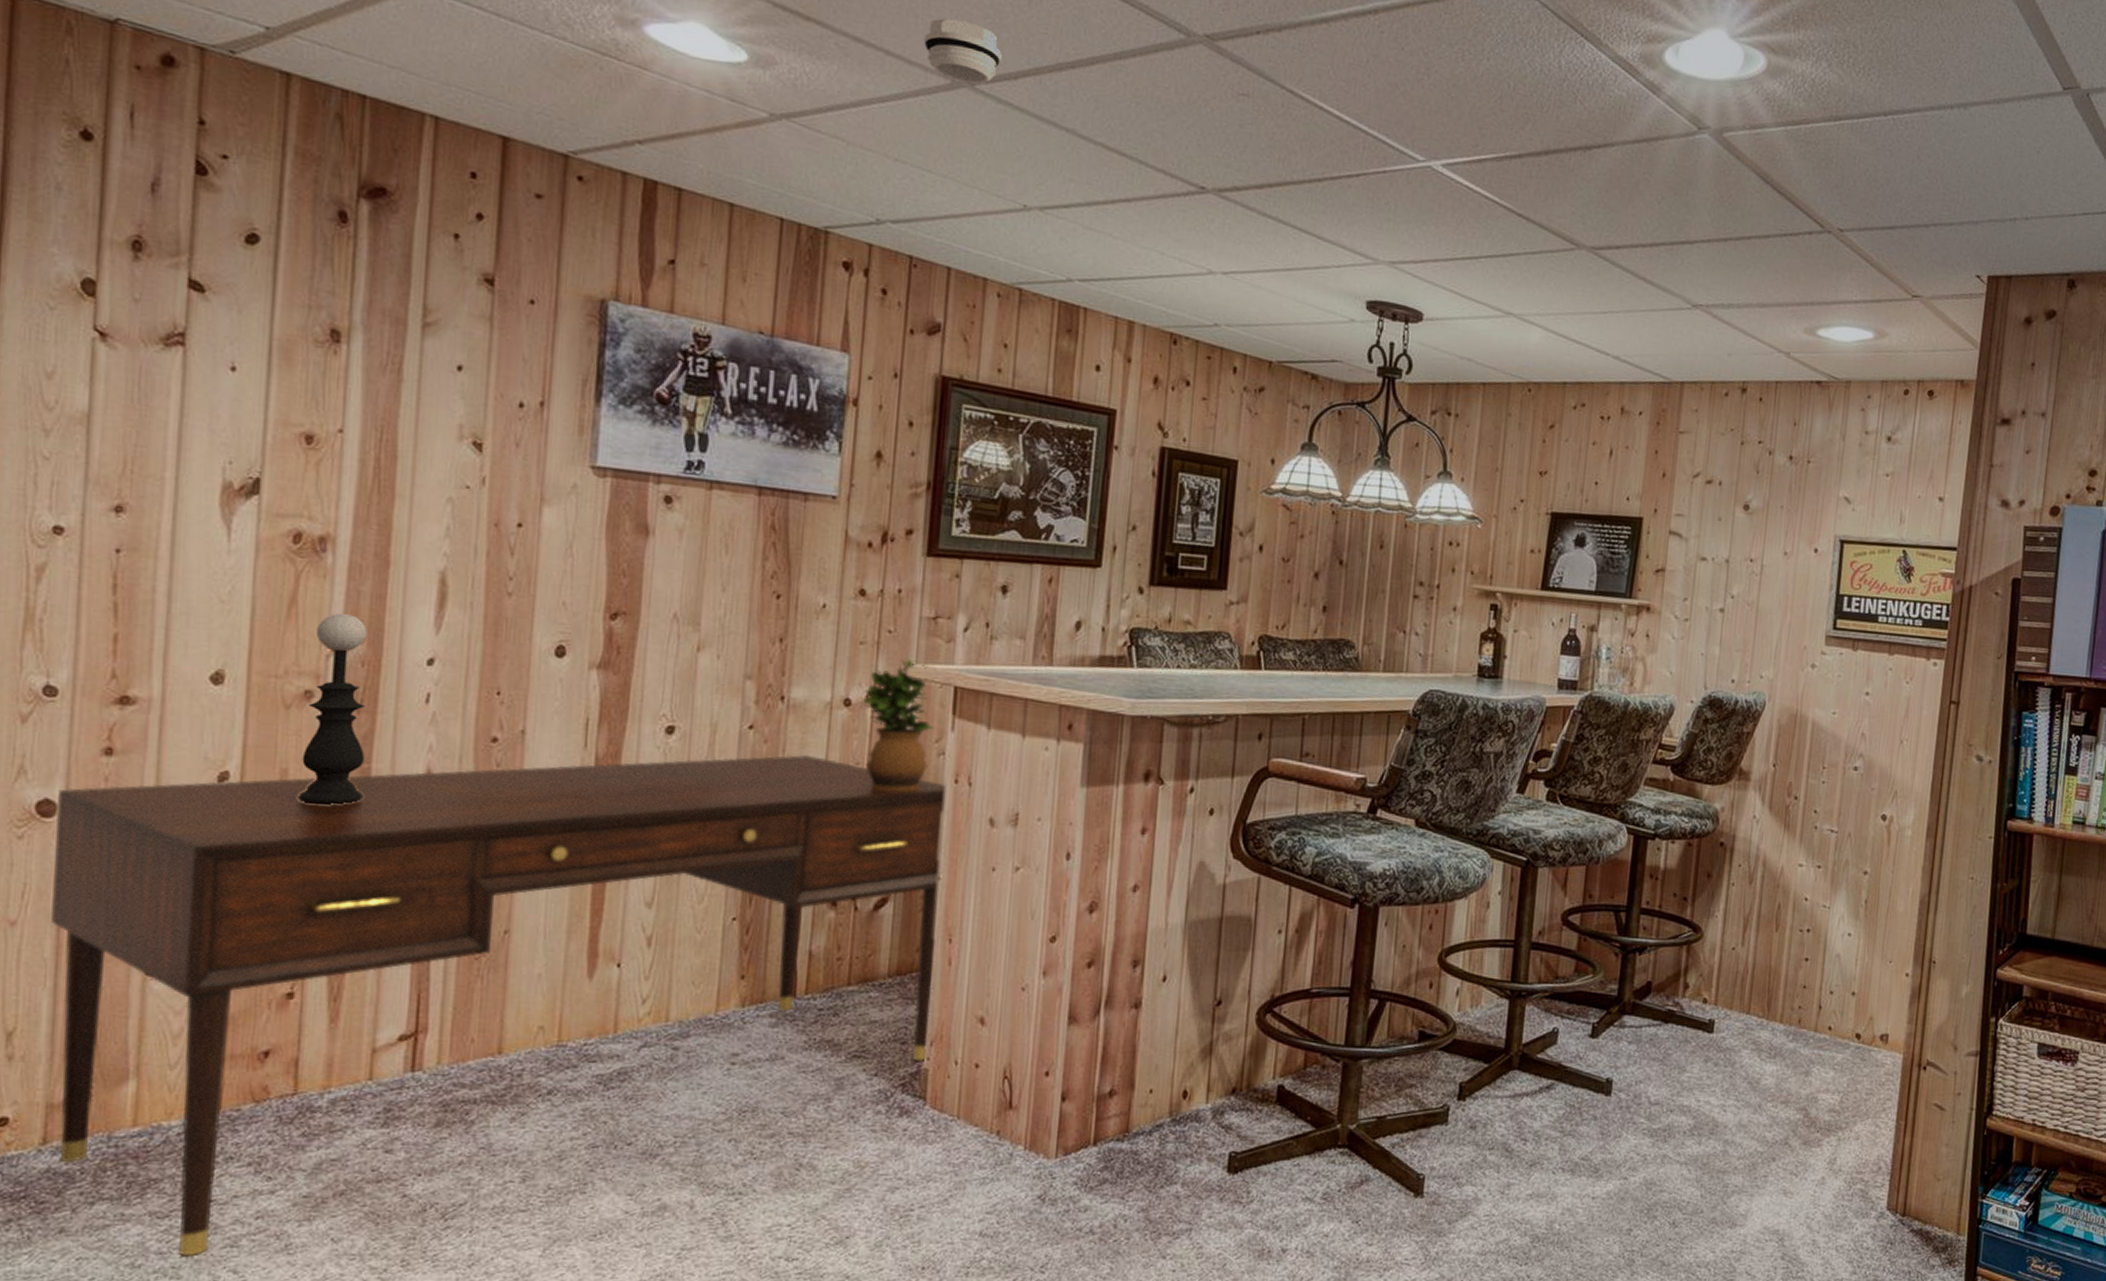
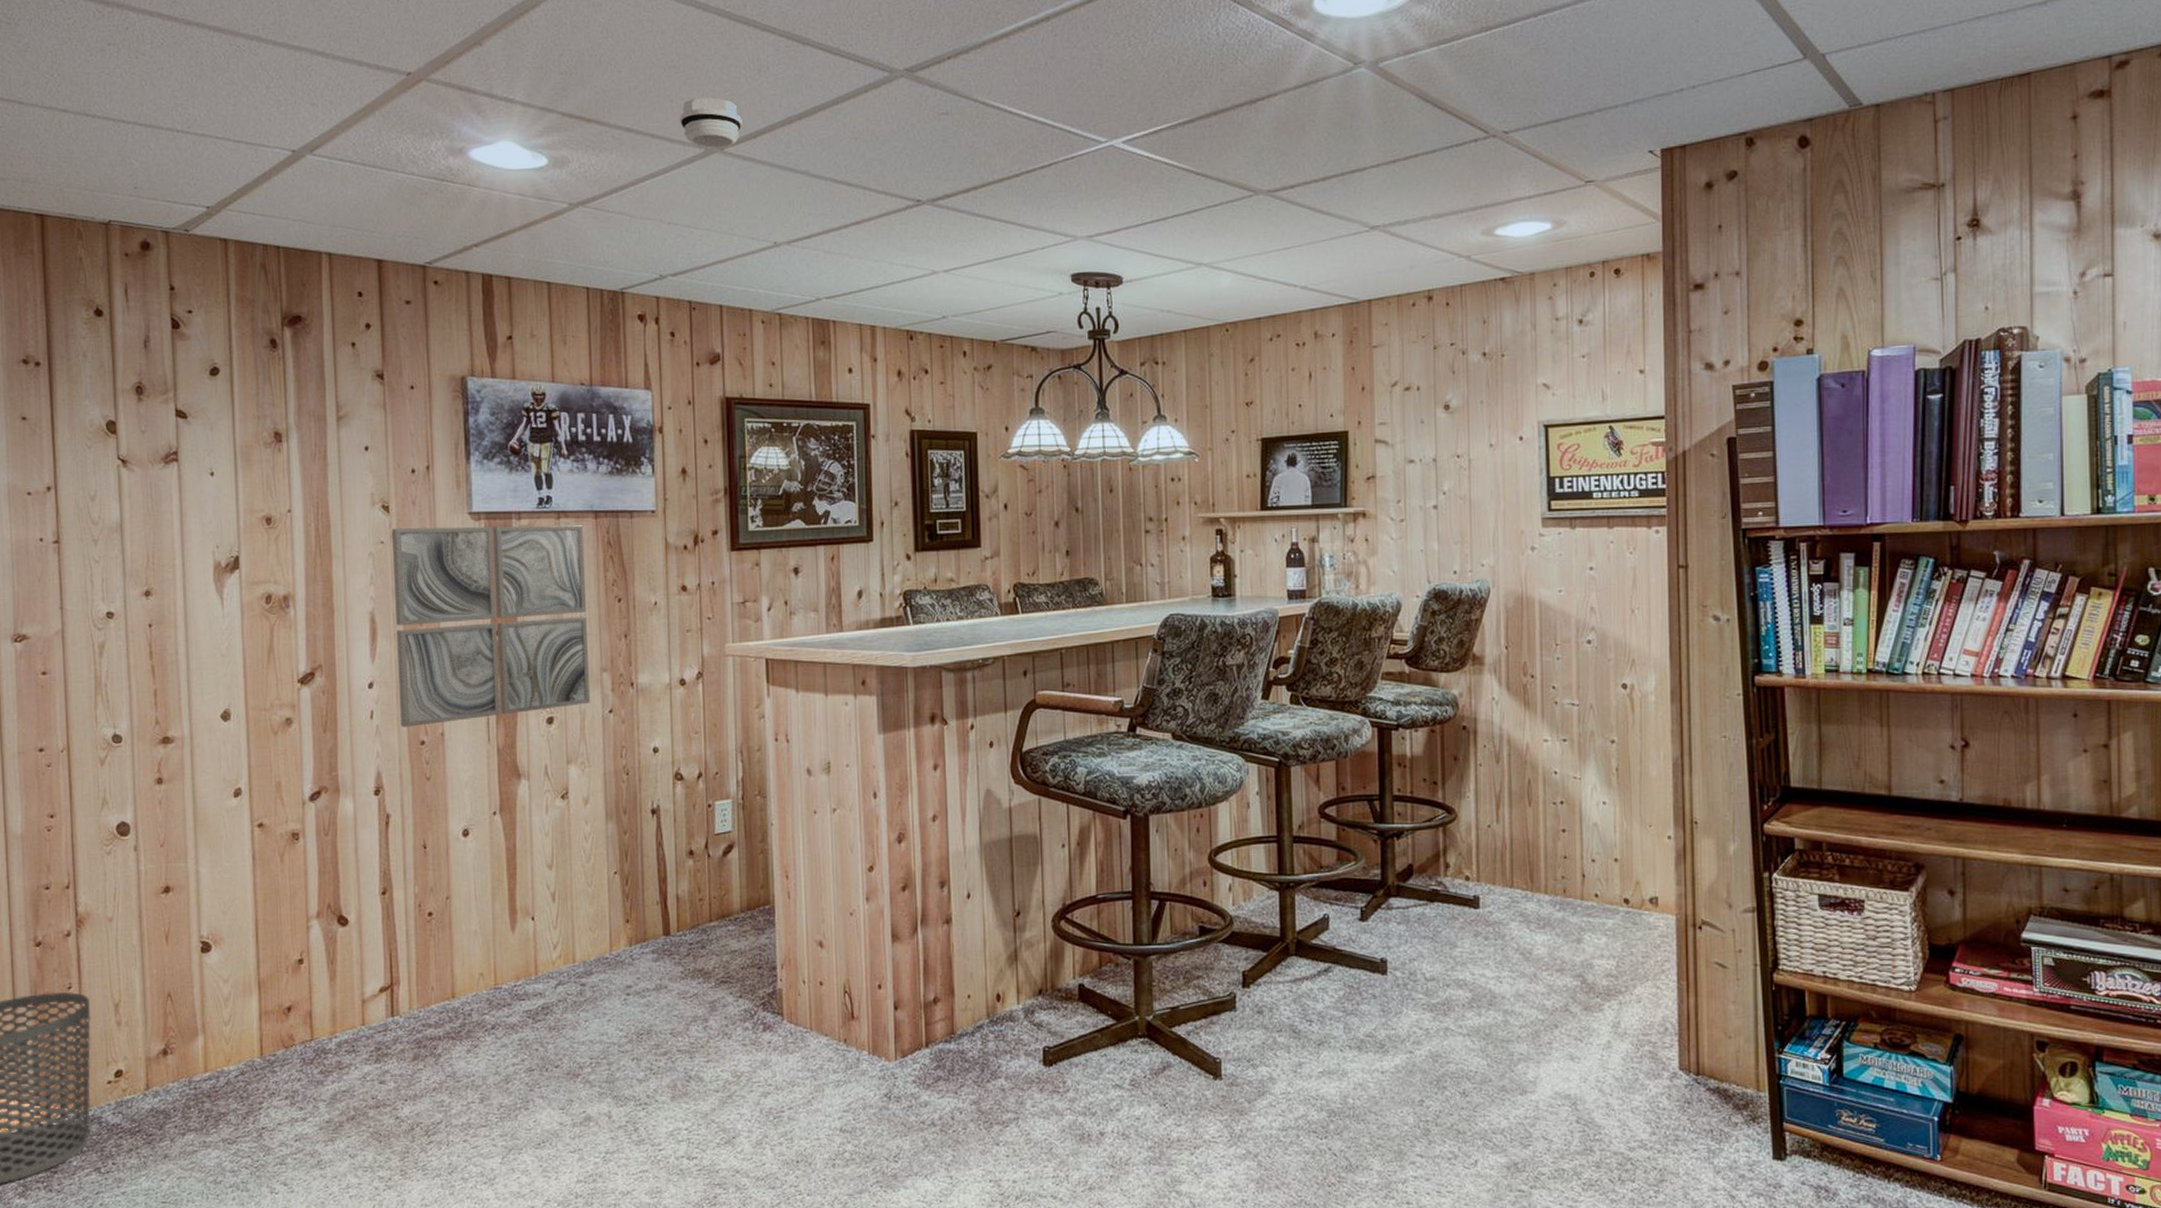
desk: present [51,755,946,1257] -> none [130,730,780,1173]
table lamp: present [298,613,367,805] -> none [288,655,336,807]
wall art: none [467,471,741,719] -> present [392,525,591,727]
potted plant: present [864,659,934,791] -> none [694,640,753,753]

